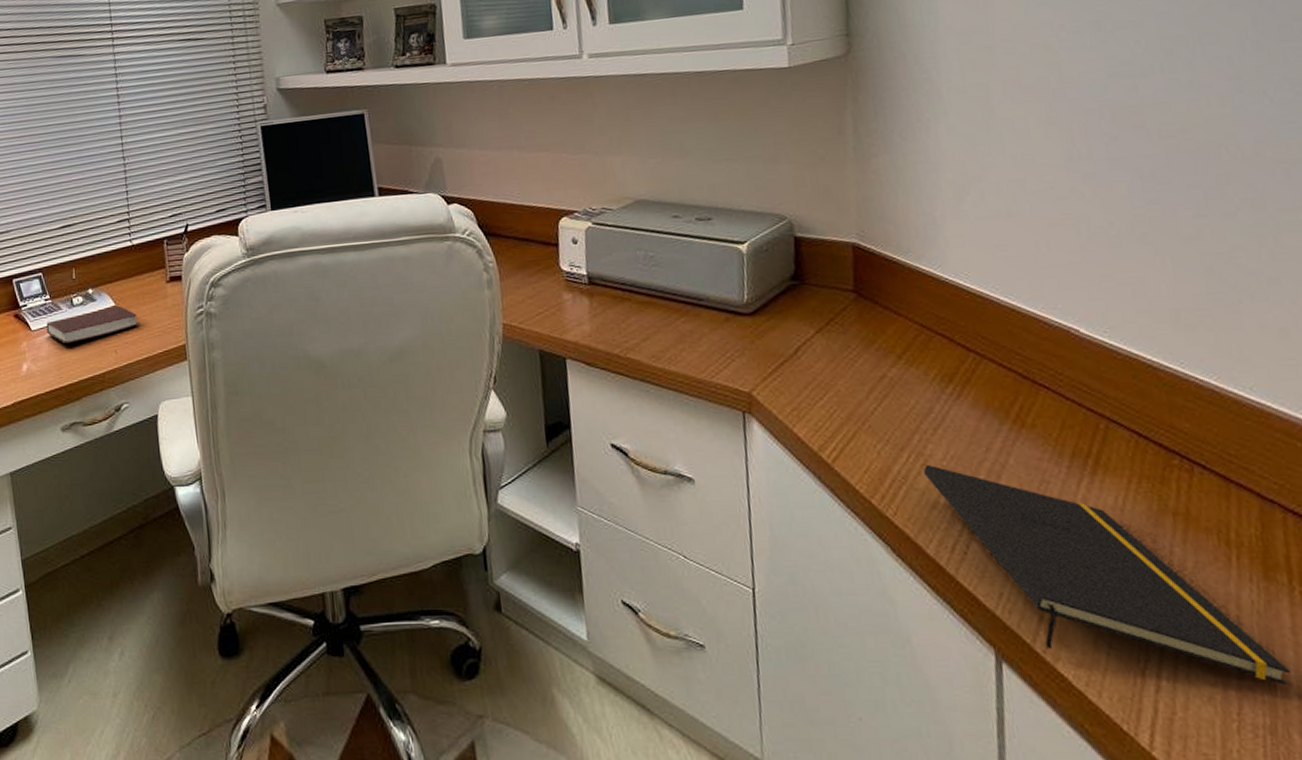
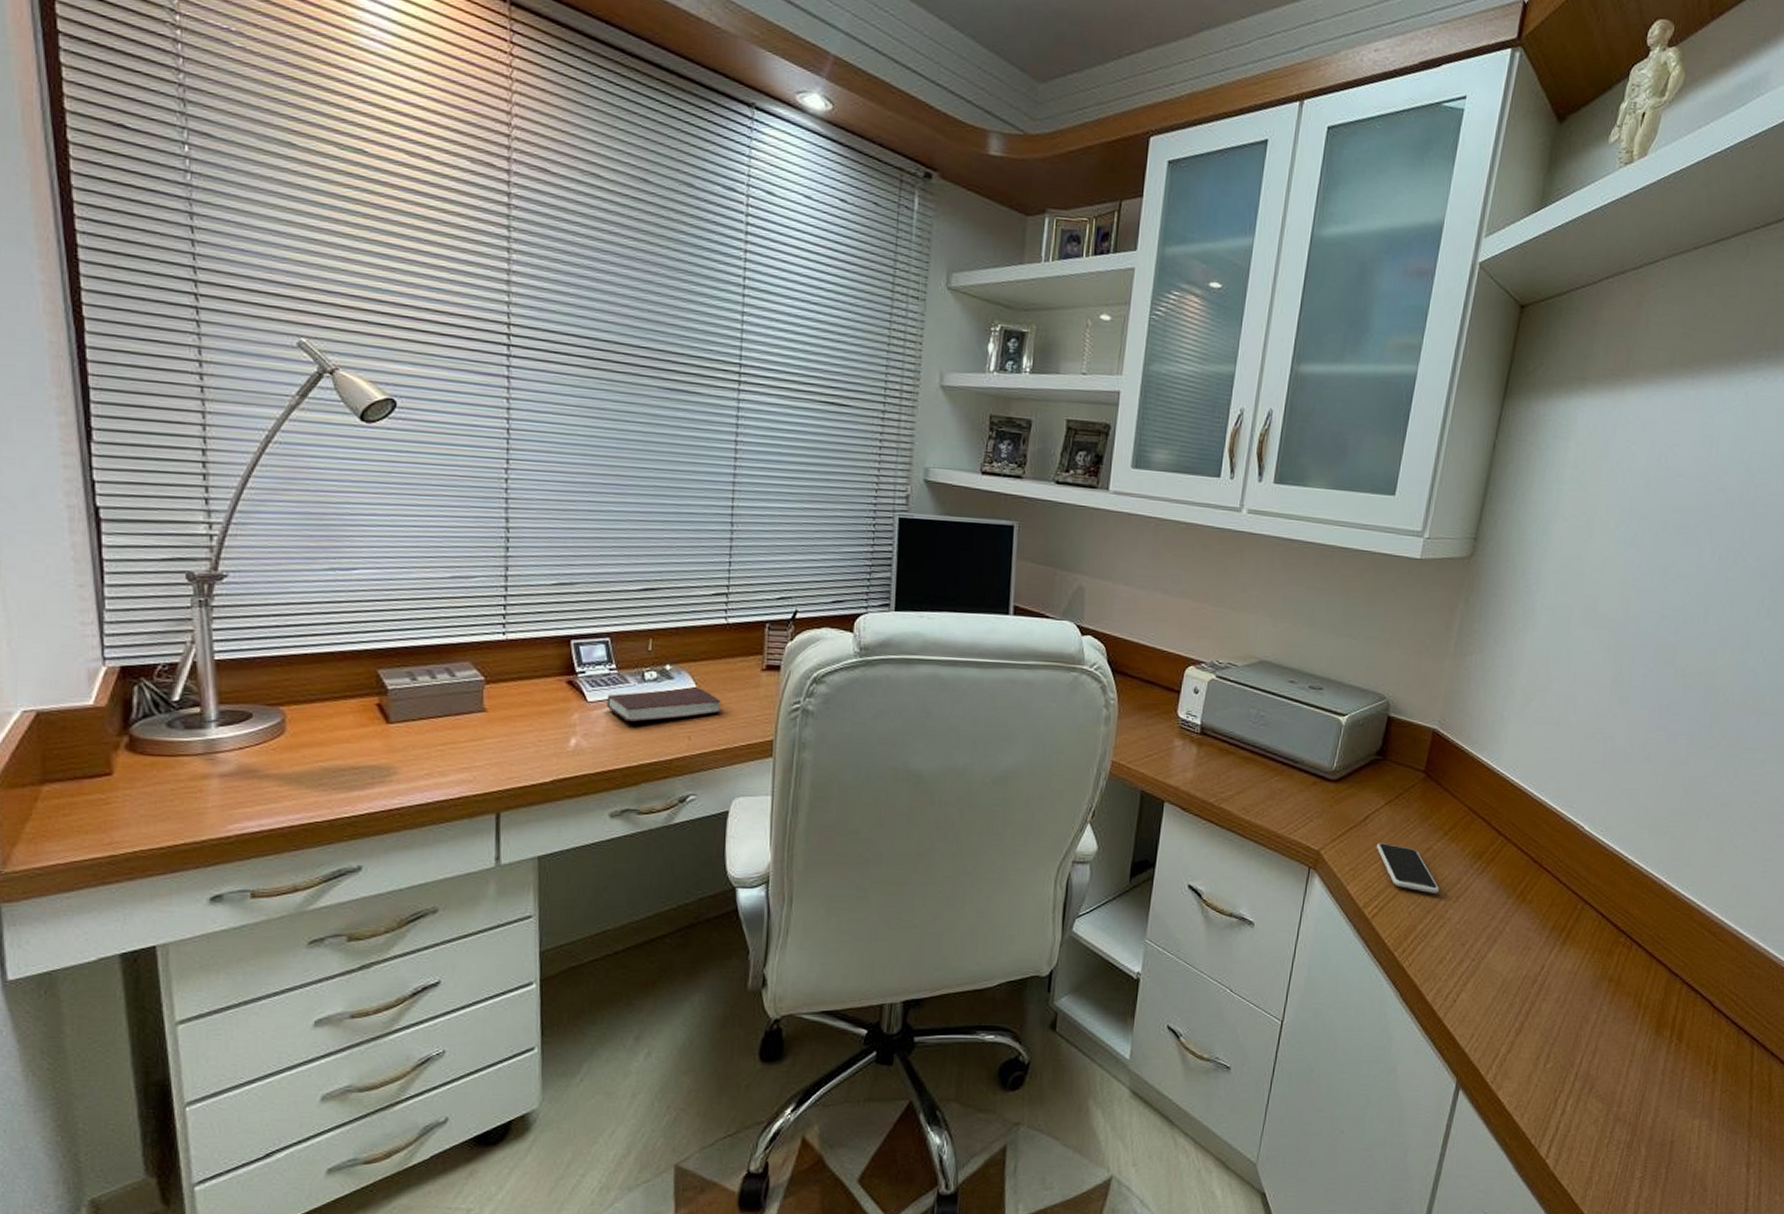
smartphone: none [816,376,910,427] -> present [1376,843,1440,893]
notepad: present [923,464,1292,686] -> none [1440,926,1654,1113]

